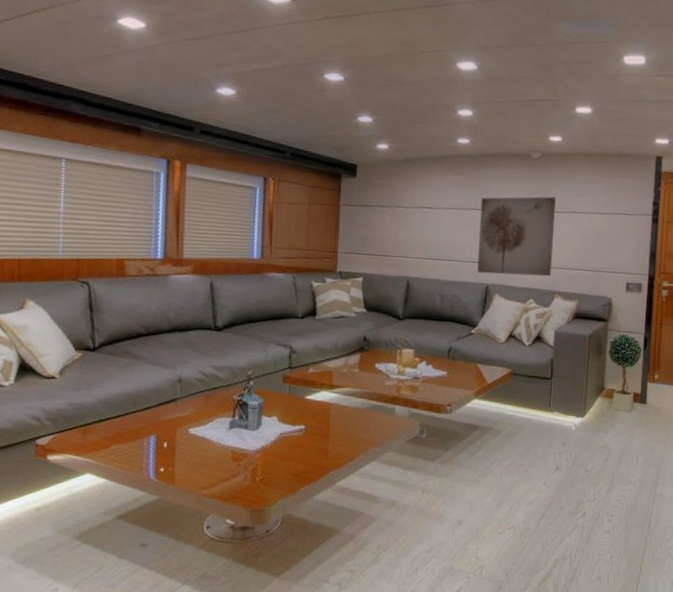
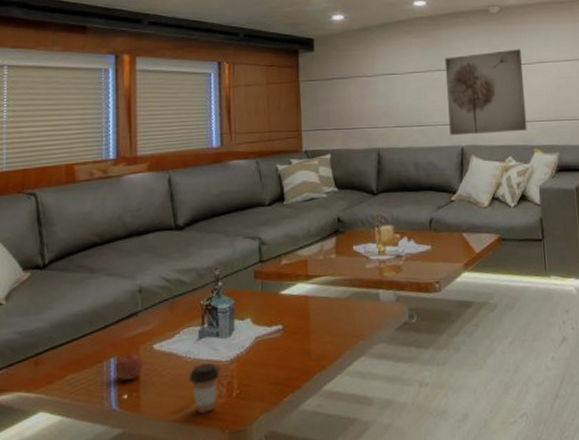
apple: none [154,434,179,456] -> present [115,353,143,380]
coffee cup: none [219,450,246,493] -> present [190,363,220,415]

